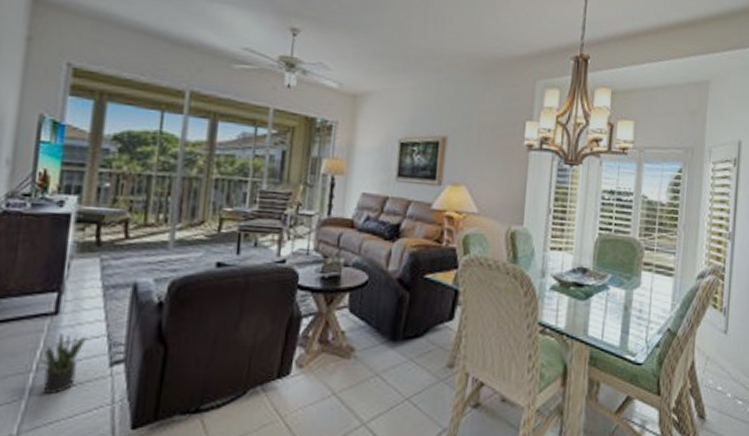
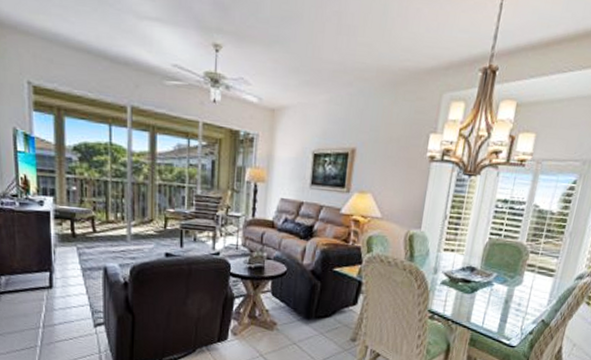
potted plant: present [39,332,88,393] -> none [44,301,76,344]

